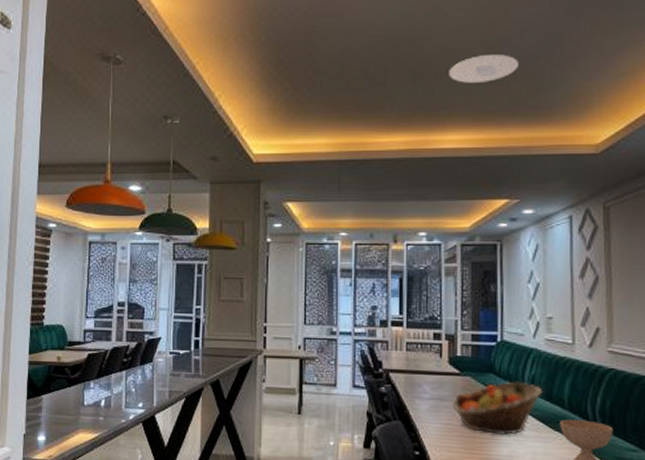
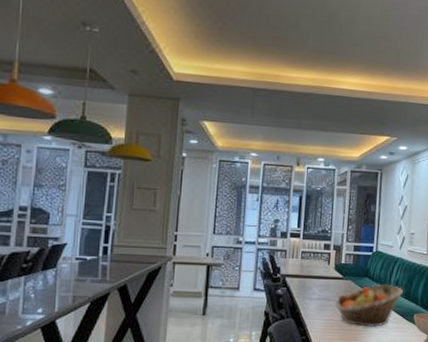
recessed light: present [449,54,518,83] -> none [351,15,404,39]

